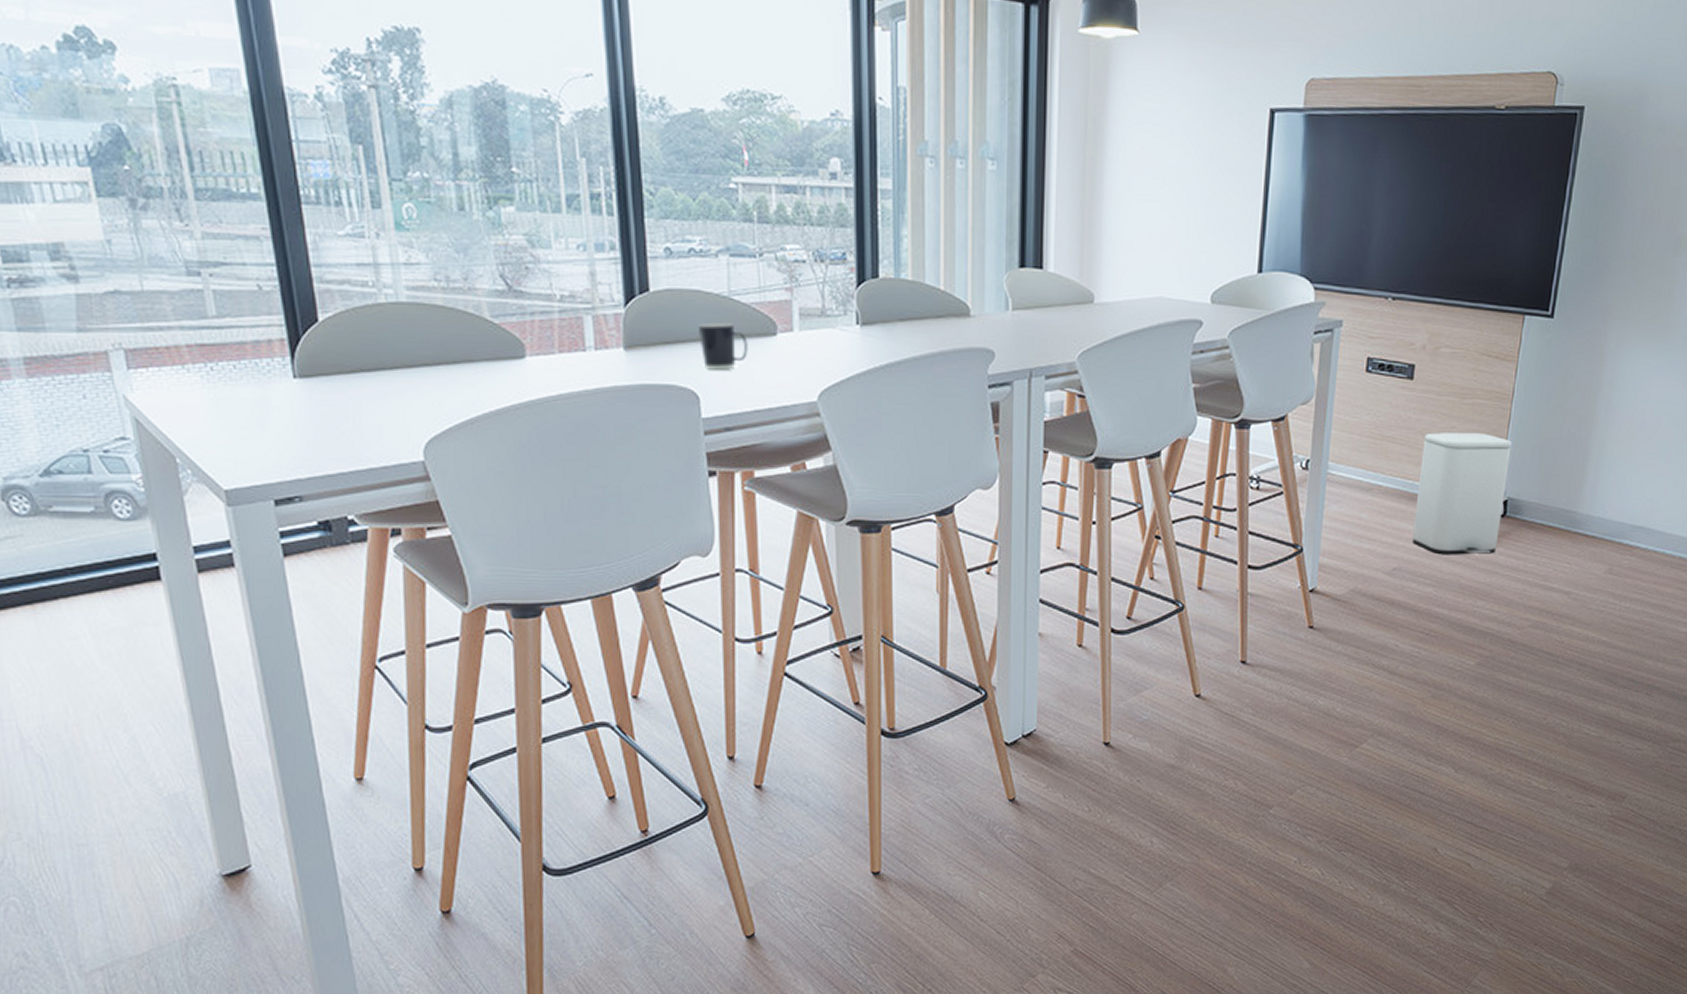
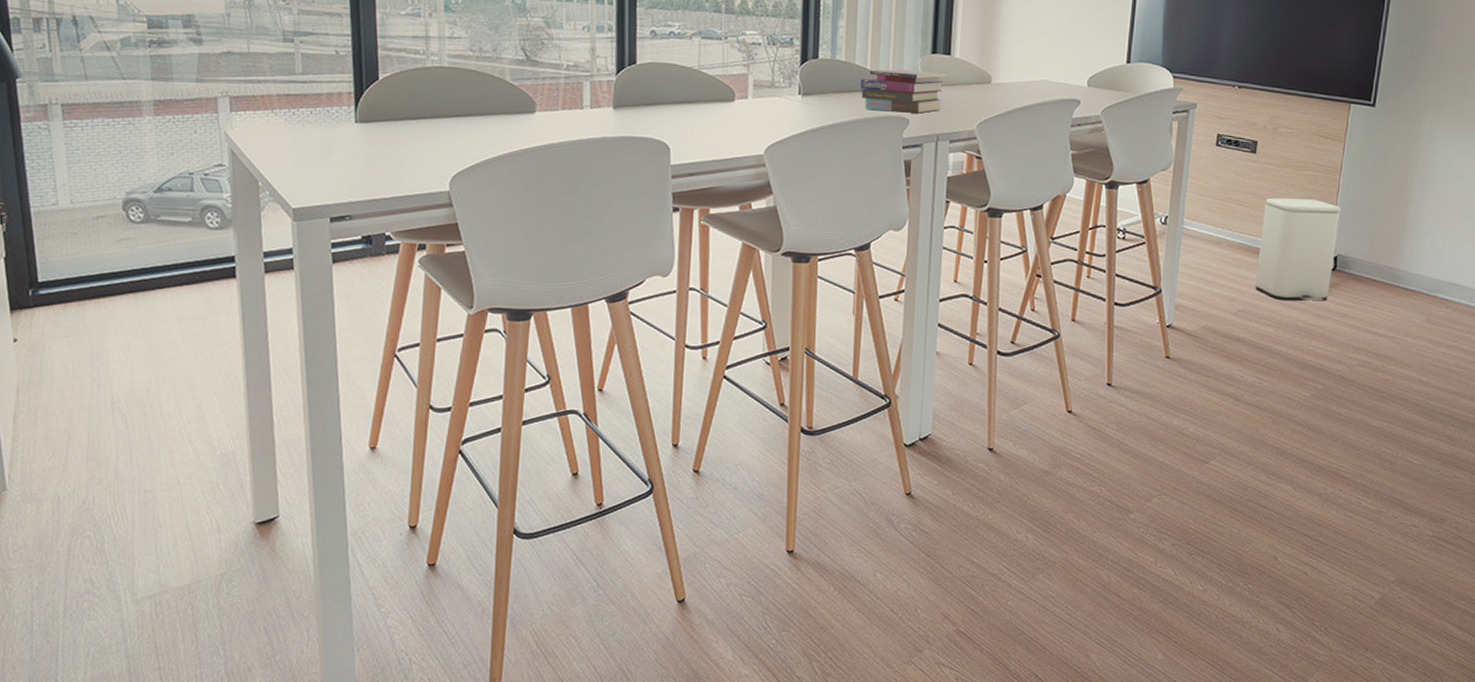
mug: present [697,323,748,370] -> none [672,90,711,127]
books: none [933,288,1040,344] -> present [861,69,948,114]

